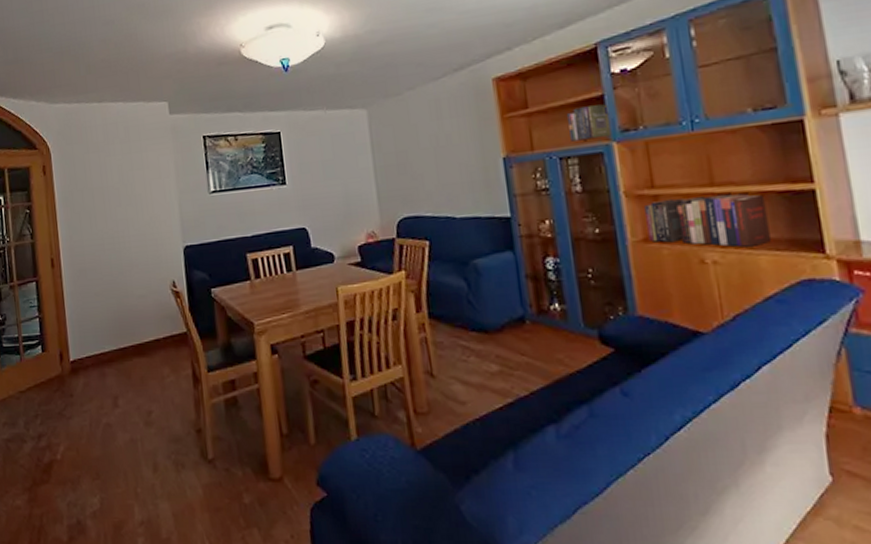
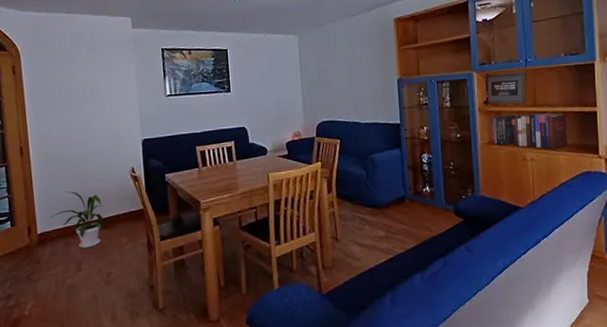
house plant: none [81,310,143,380] -> present [48,191,104,249]
books: present [566,104,612,142] -> none [443,44,473,70]
picture frame: none [628,136,698,187] -> present [483,71,527,105]

